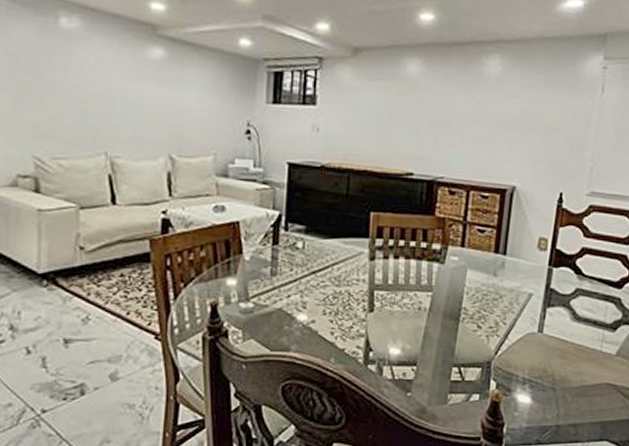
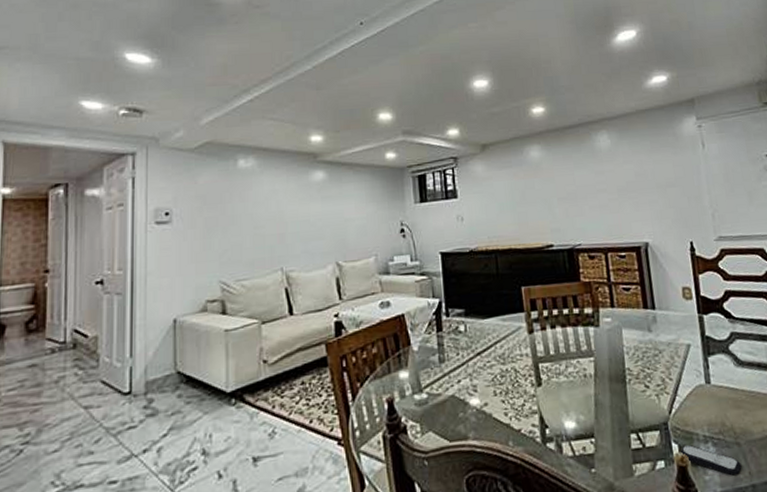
remote control: none [496,383,552,415] -> present [680,444,742,476]

